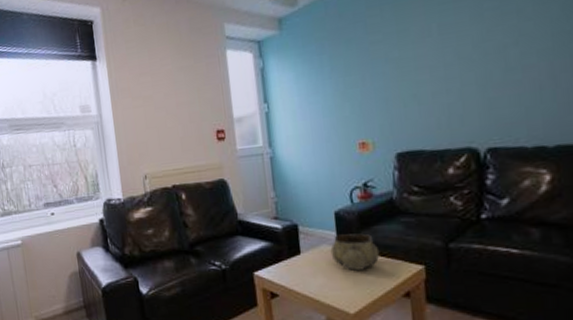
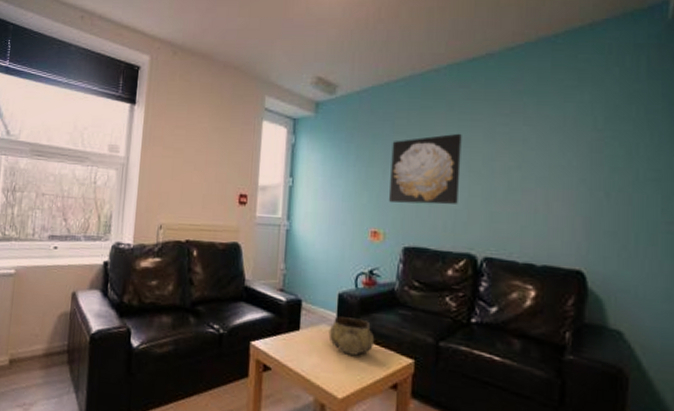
wall art: none [367,19,450,109] -> present [388,133,462,205]

